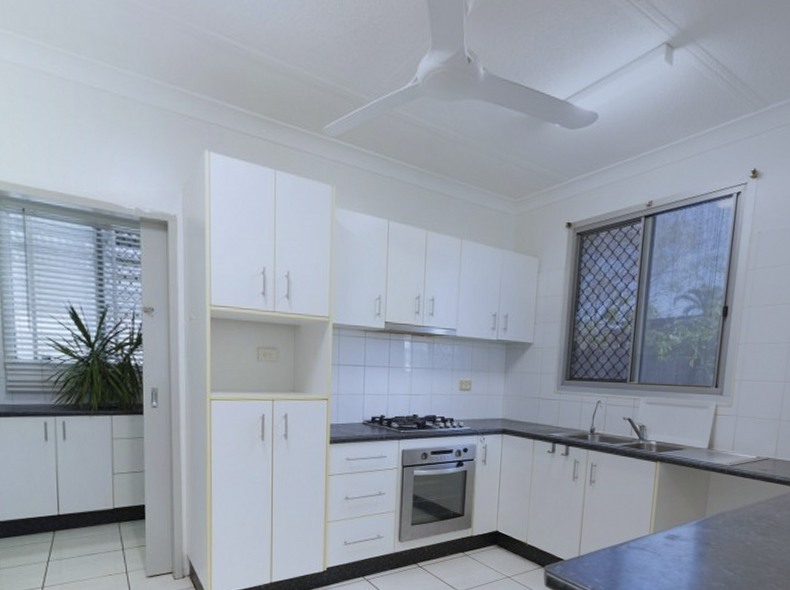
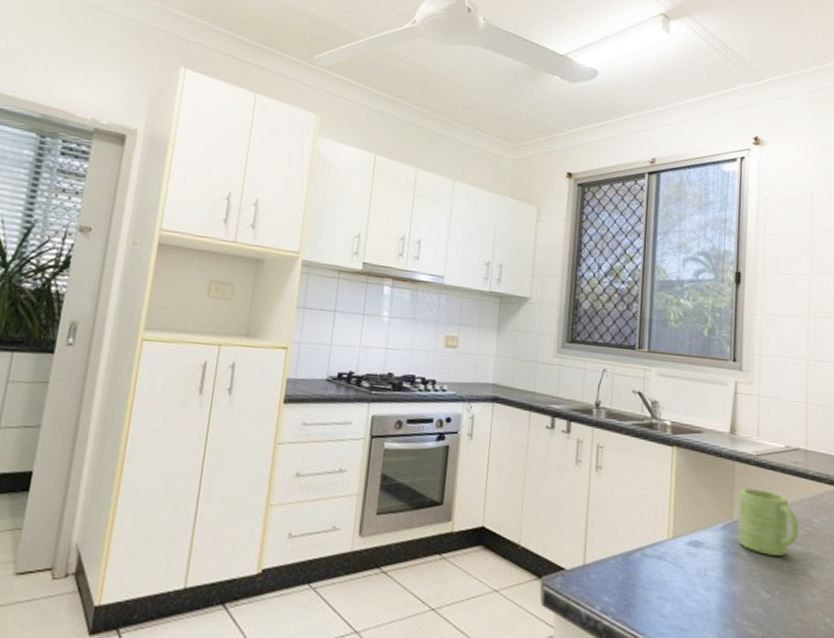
mug: none [709,493,763,544] -> present [737,488,799,556]

